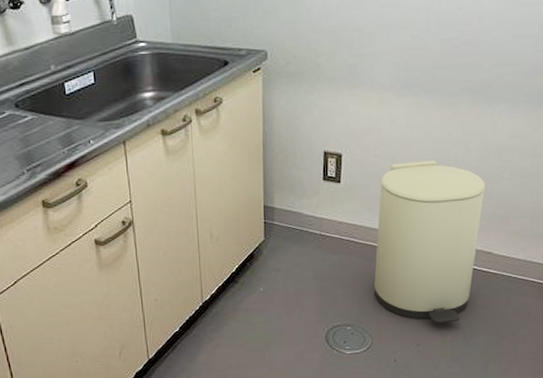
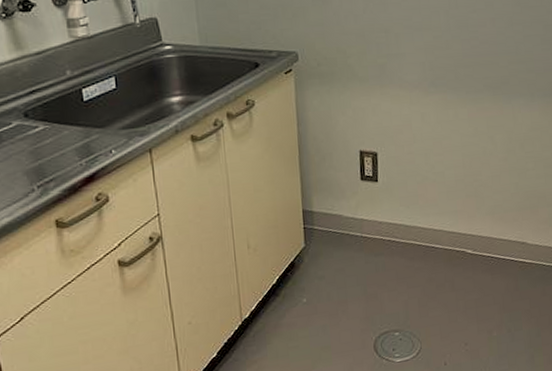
pedal bin: present [374,160,486,324] -> none [416,155,514,320]

